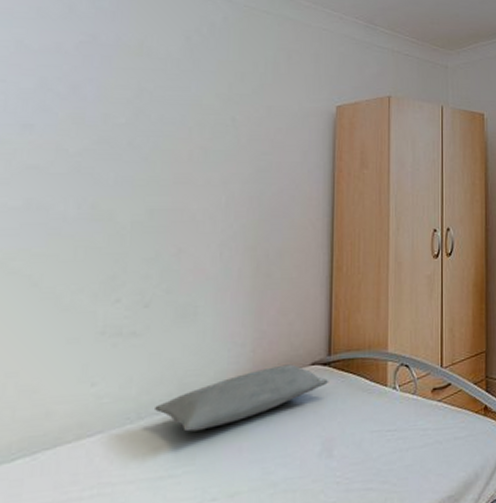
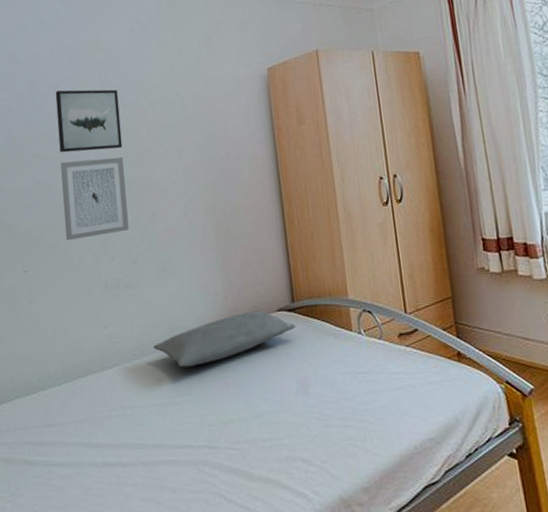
wall art: none [56,179,153,276] -> present [61,157,129,241]
wall art: none [68,93,159,171] -> present [55,89,123,153]

